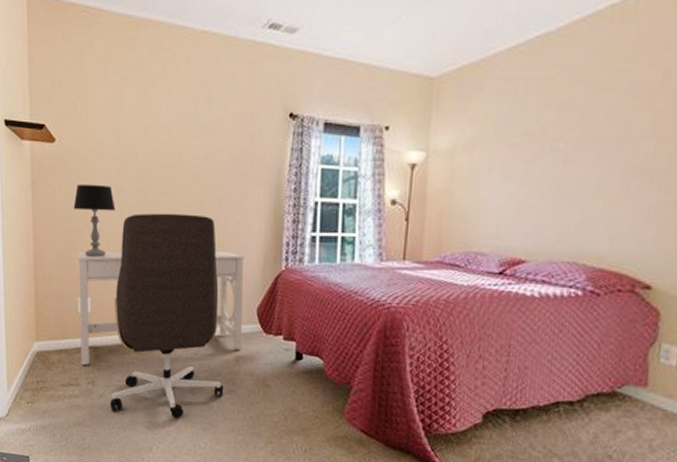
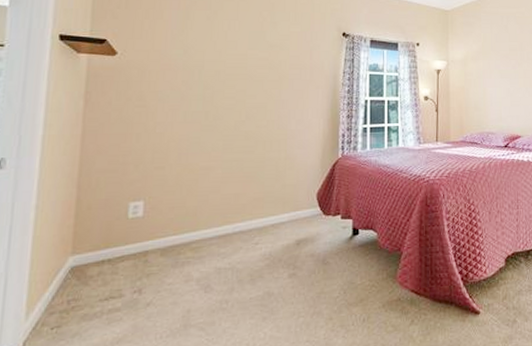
table lamp: present [73,183,115,257] -> none [131,92,178,160]
desk: present [78,250,245,366] -> none [126,145,305,274]
office chair: present [110,213,224,419] -> none [158,115,285,319]

